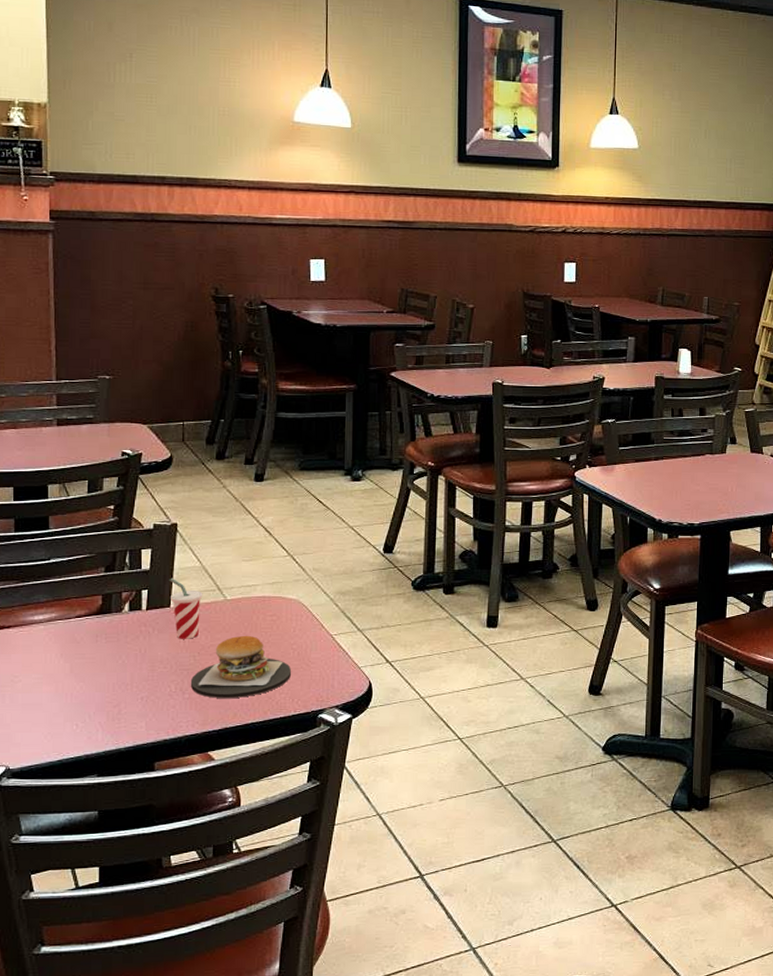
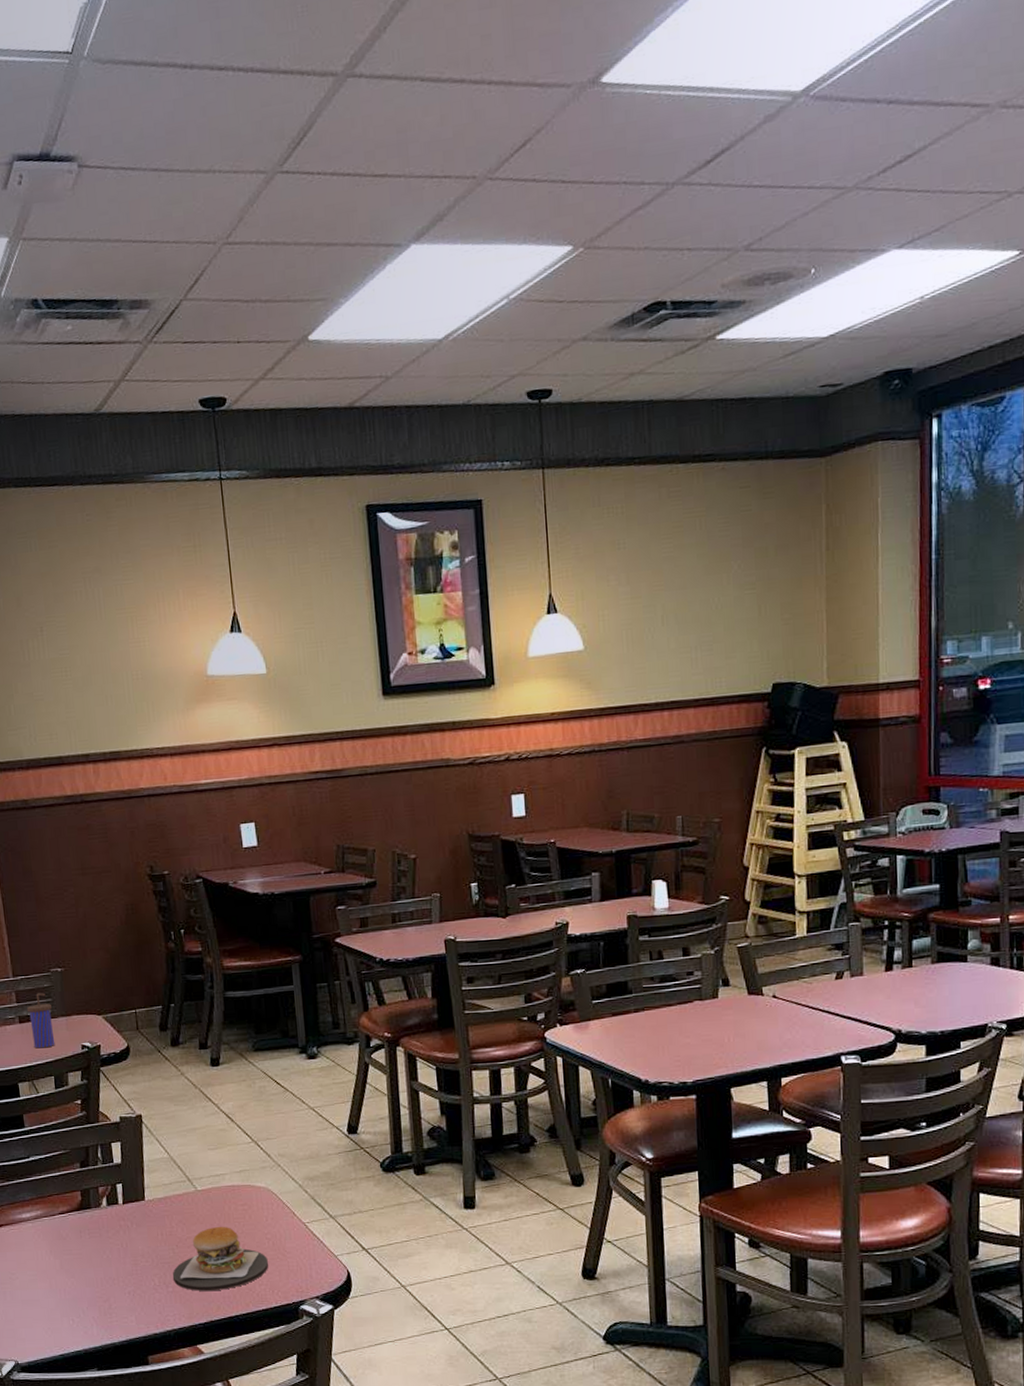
beverage cup: none [66,398,94,452] -> present [26,993,55,1049]
beverage cup: present [169,577,203,639] -> none [140,1170,175,1232]

